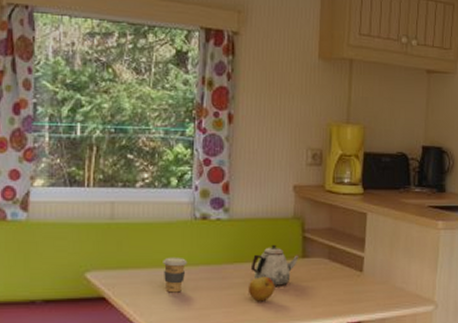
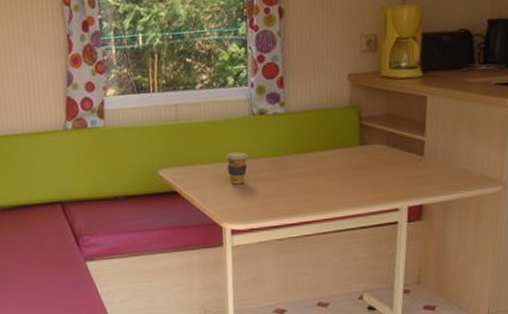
fruit: present [248,276,275,302] -> none [307,165,334,190]
teapot: present [250,245,300,286] -> none [309,135,358,174]

